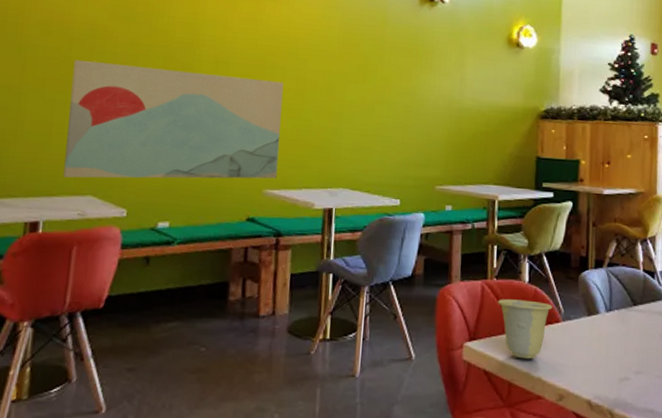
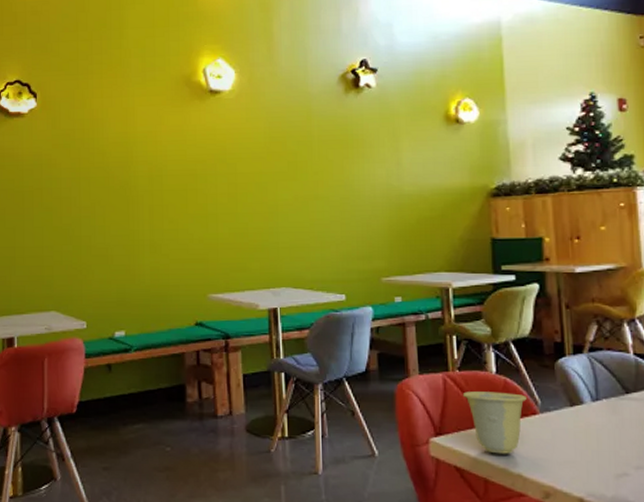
wall art: present [63,60,284,179] -> none [26,188,219,296]

